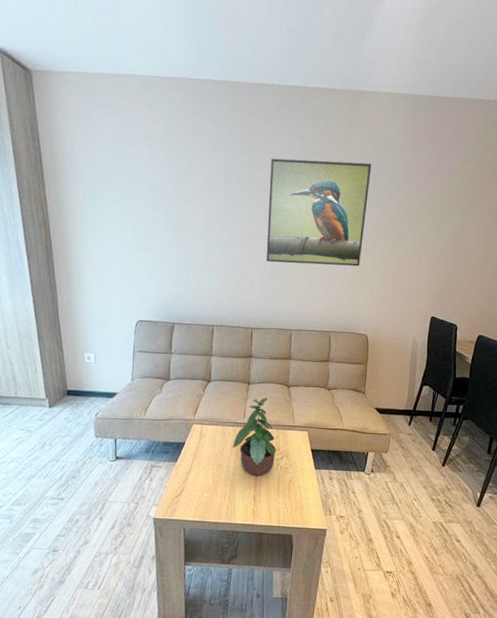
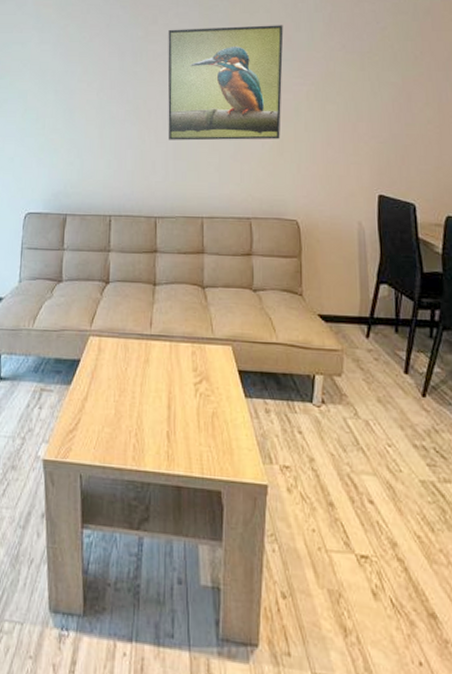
potted plant: present [232,397,276,477] -> none [137,301,193,407]

